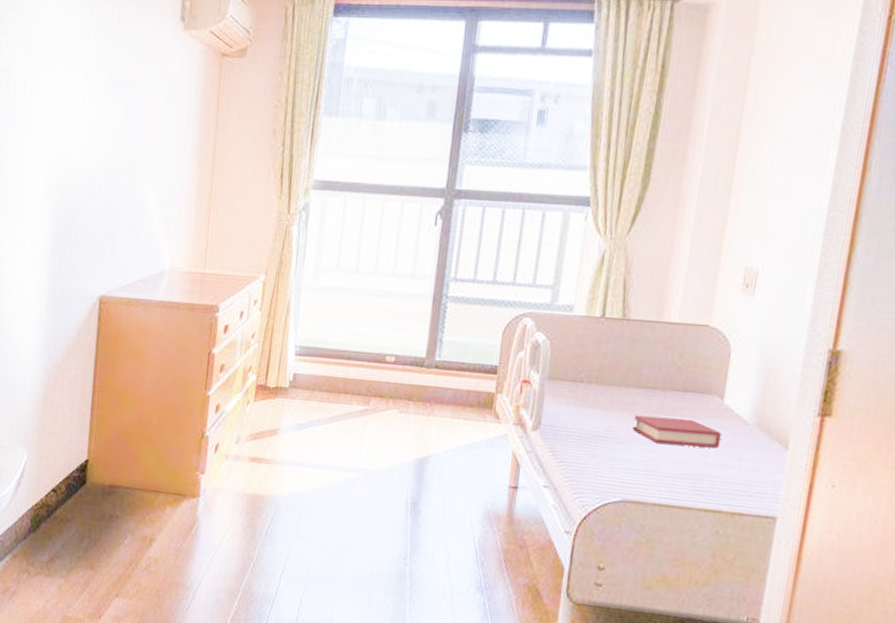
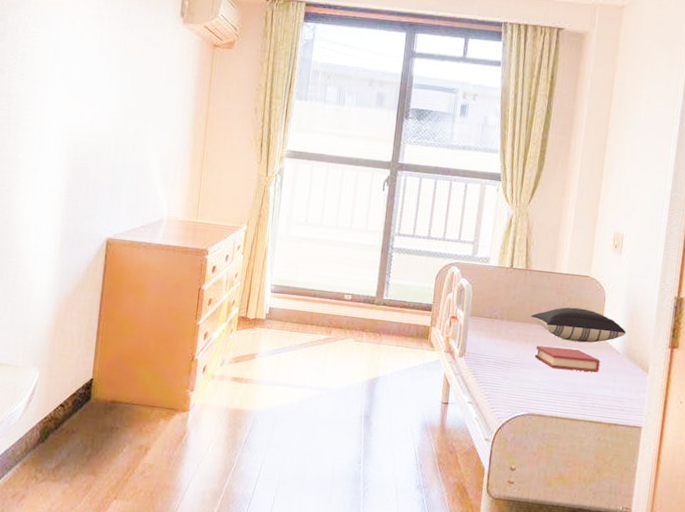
pillow: none [627,365,758,411] -> present [530,307,626,343]

